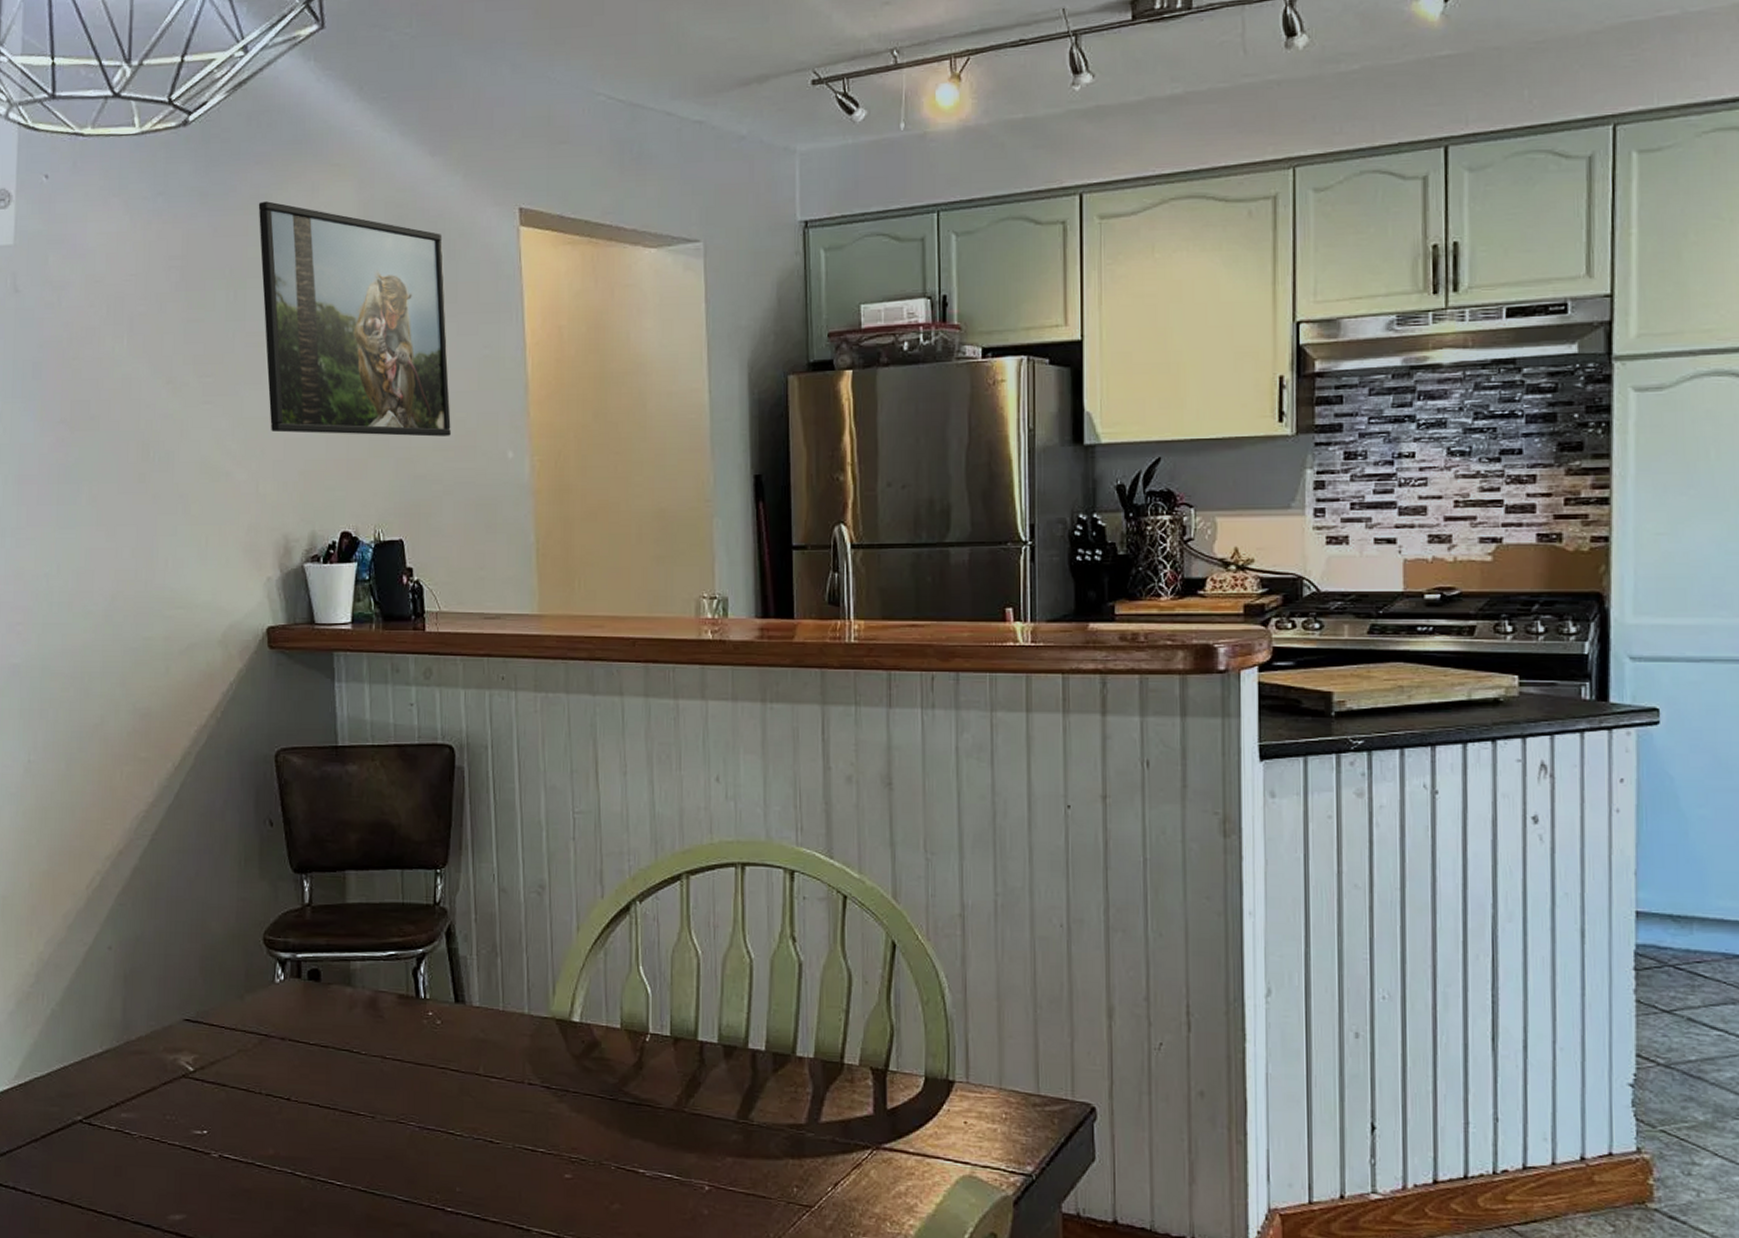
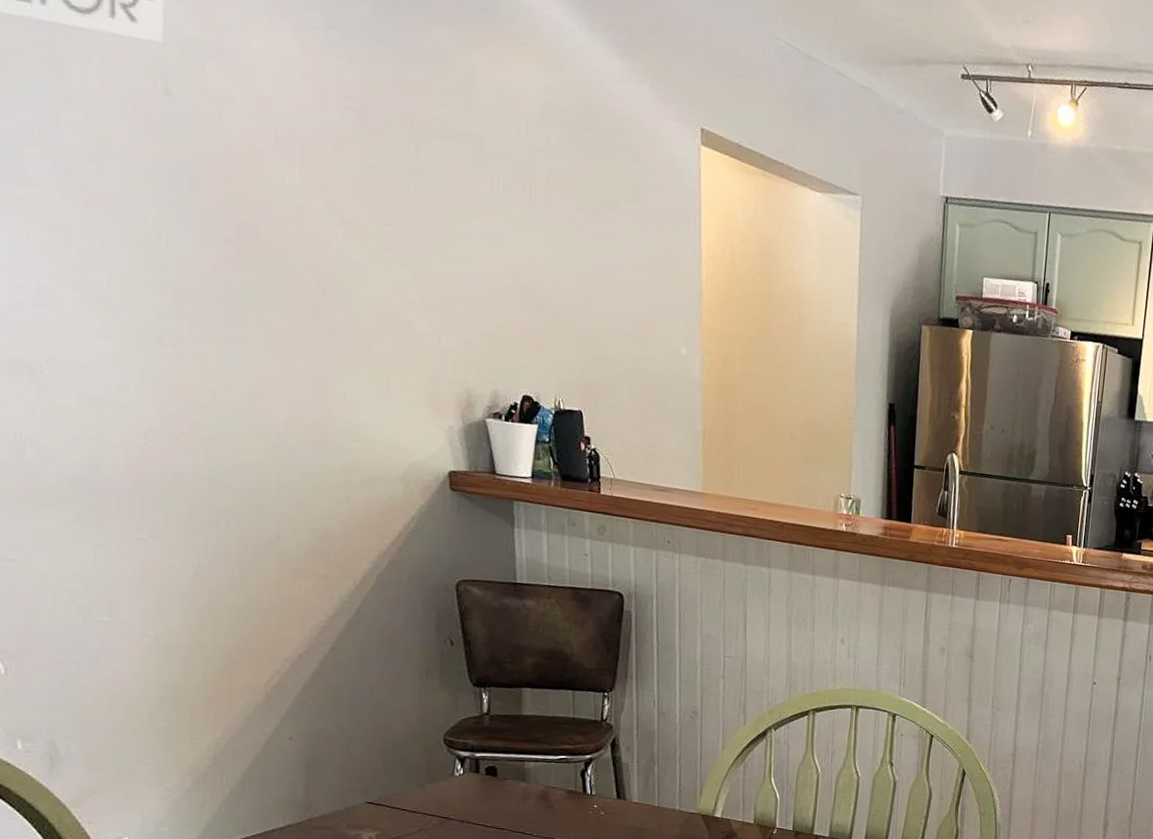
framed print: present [258,201,451,437] -> none [441,62,630,326]

